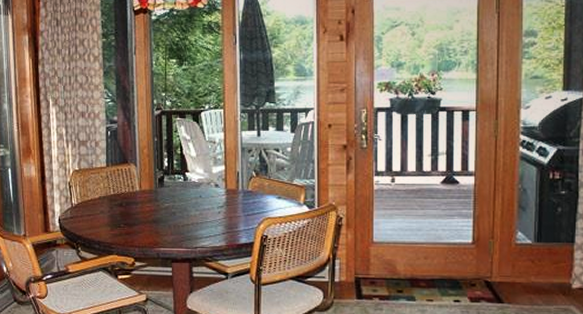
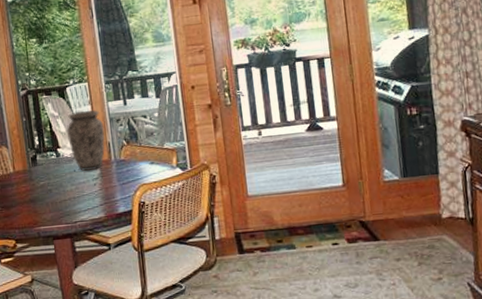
vase: none [197,137,235,199] -> present [67,110,105,171]

